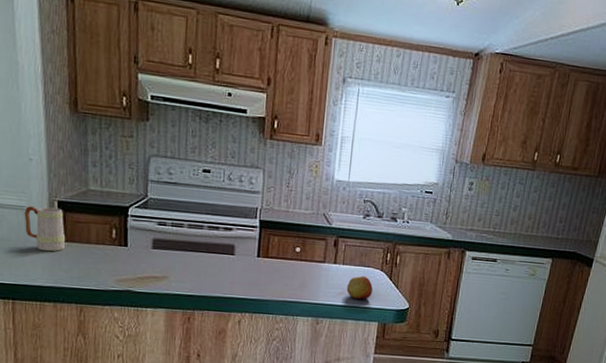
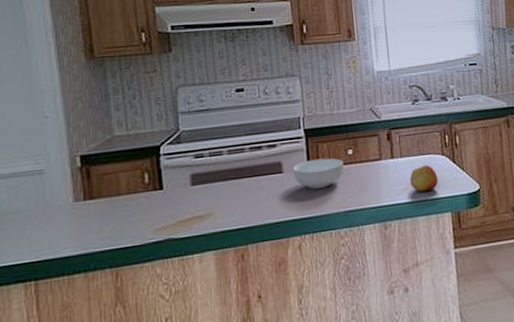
mug: present [24,206,66,252] -> none [42,163,93,216]
cereal bowl: none [243,249,291,276] -> present [292,158,344,189]

